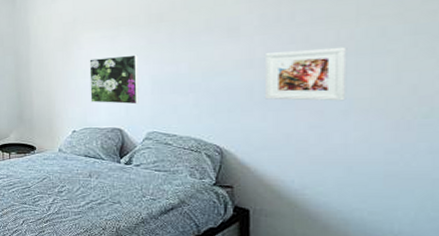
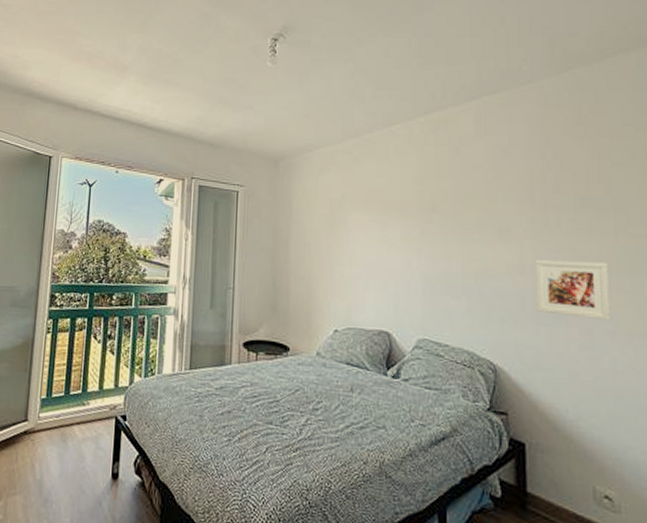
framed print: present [89,54,139,105] -> none [356,244,409,304]

